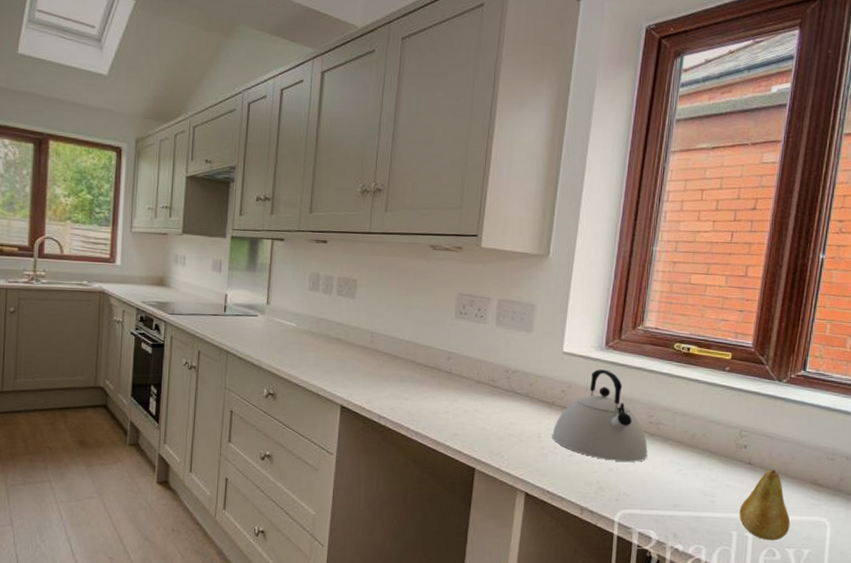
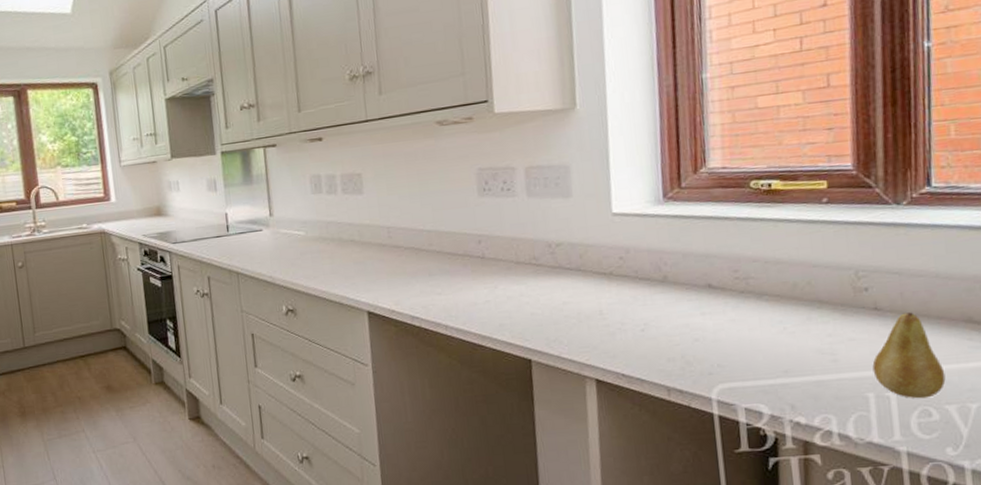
kettle: present [552,369,648,462] -> none [616,225,740,330]

